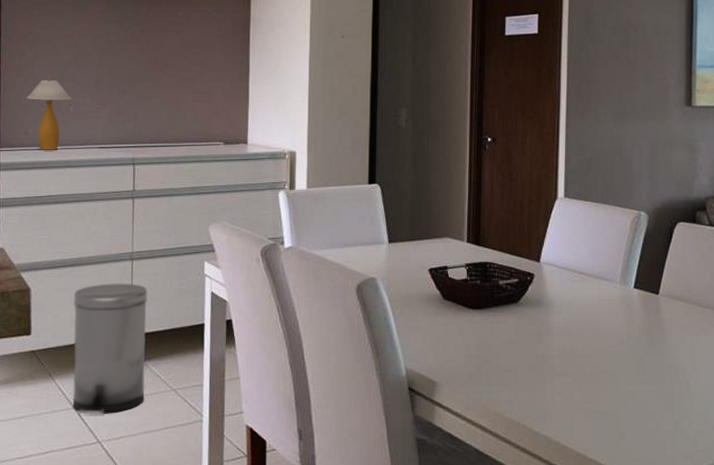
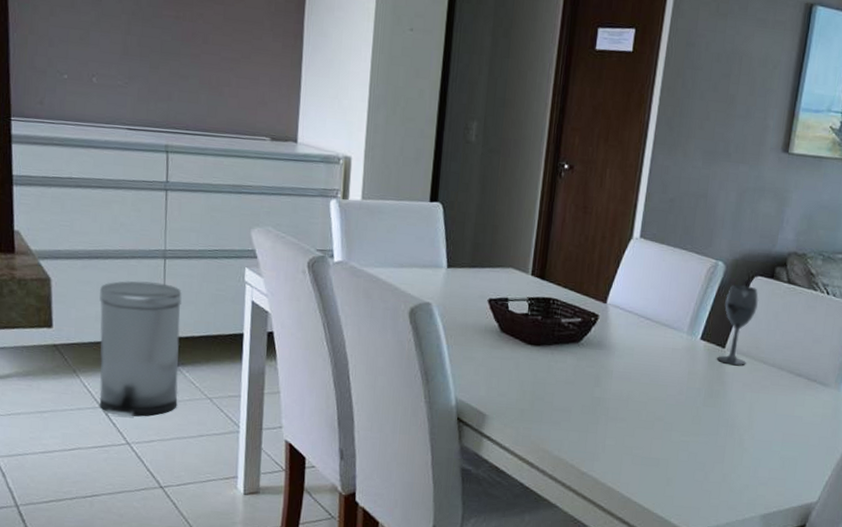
table lamp: present [26,74,72,150] -> none [41,35,94,126]
wine glass: none [652,231,685,311] -> present [716,284,759,366]

